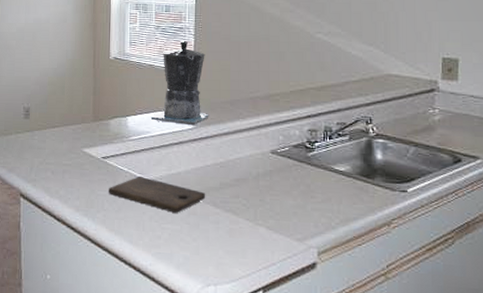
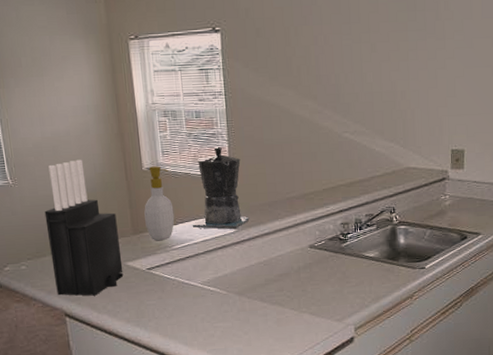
knife block: none [16,45,80,179] -> present [44,159,124,296]
soap bottle: none [106,56,135,130] -> present [144,166,175,241]
cutting board: present [109,176,206,213] -> none [158,282,253,312]

